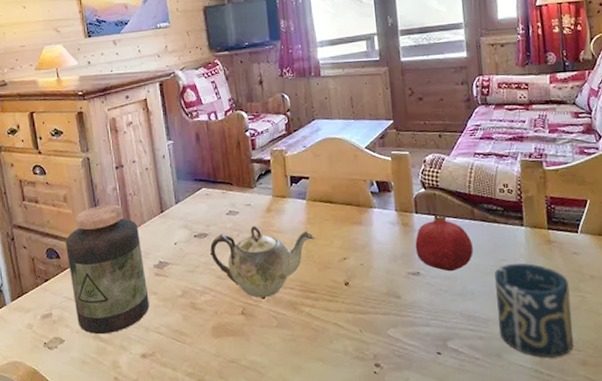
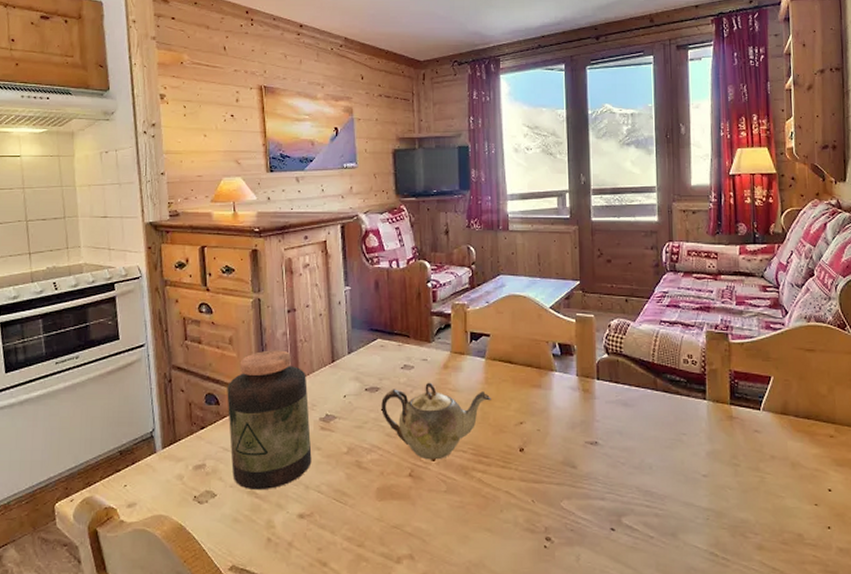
fruit: present [415,213,473,272] -> none [595,381,654,443]
cup: present [495,263,573,358] -> none [674,438,750,541]

